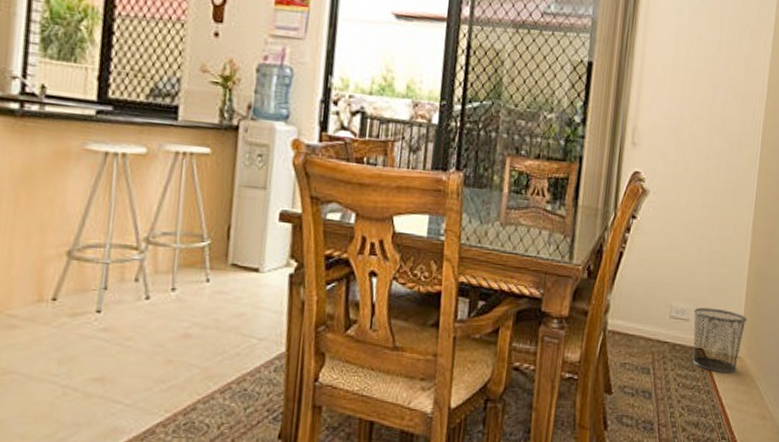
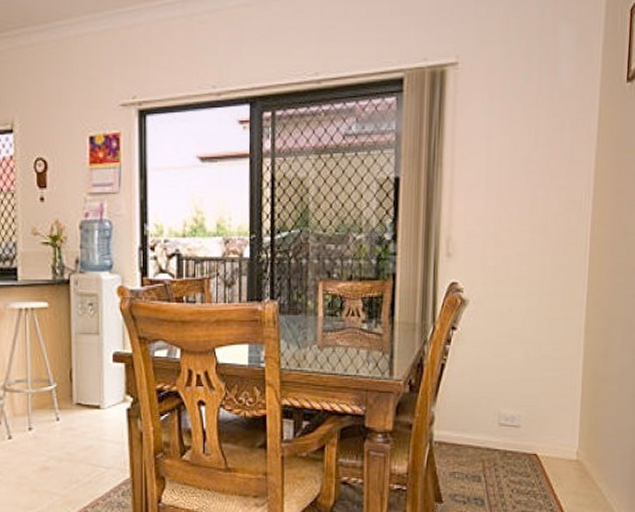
waste bin: present [692,307,747,374] -> none [524,413,584,477]

